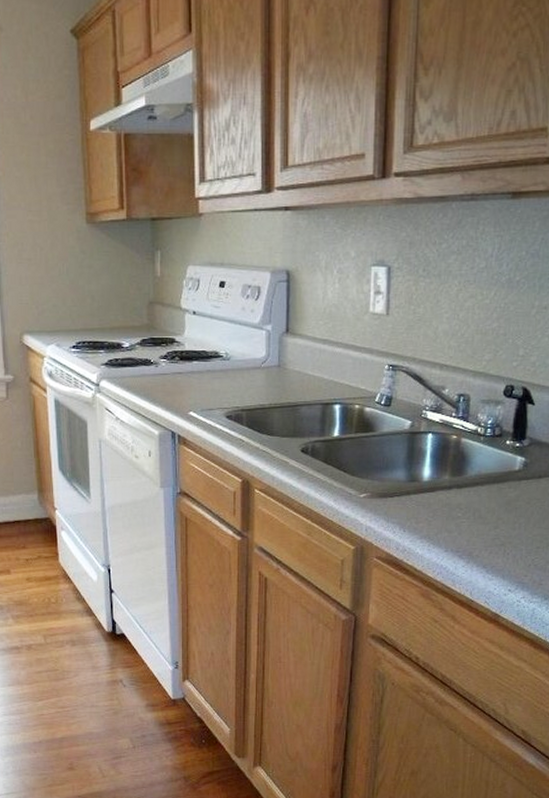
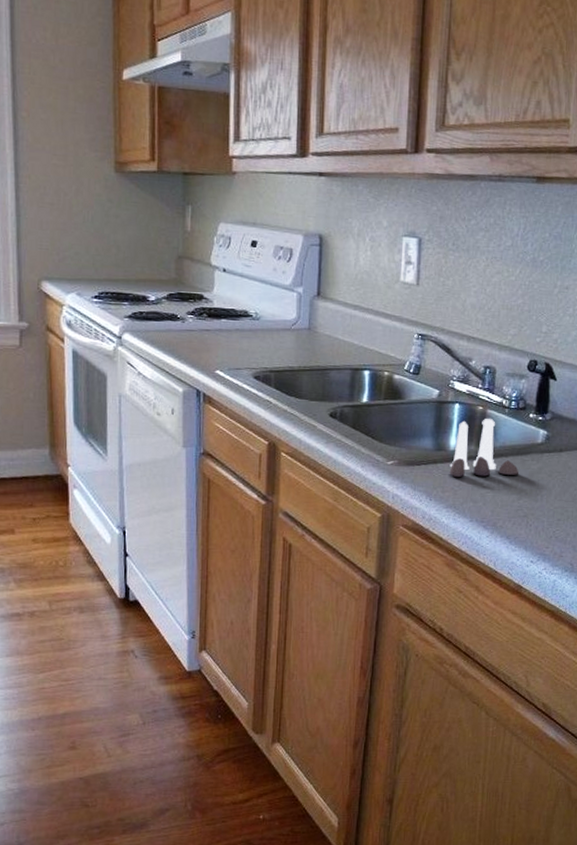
salt and pepper shaker set: none [423,446,496,507] -> present [449,418,519,477]

